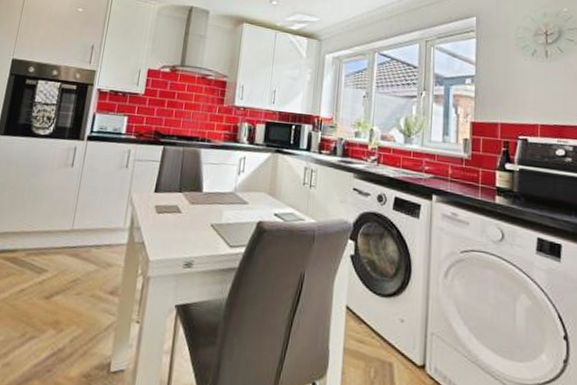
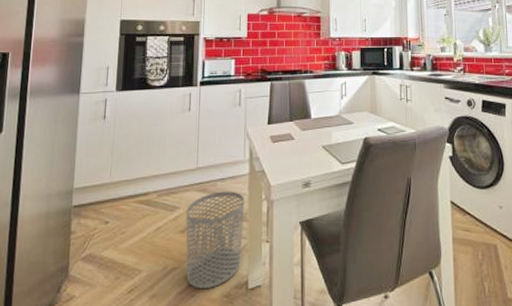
waste bin: none [45,258,119,365] -> present [185,191,245,289]

